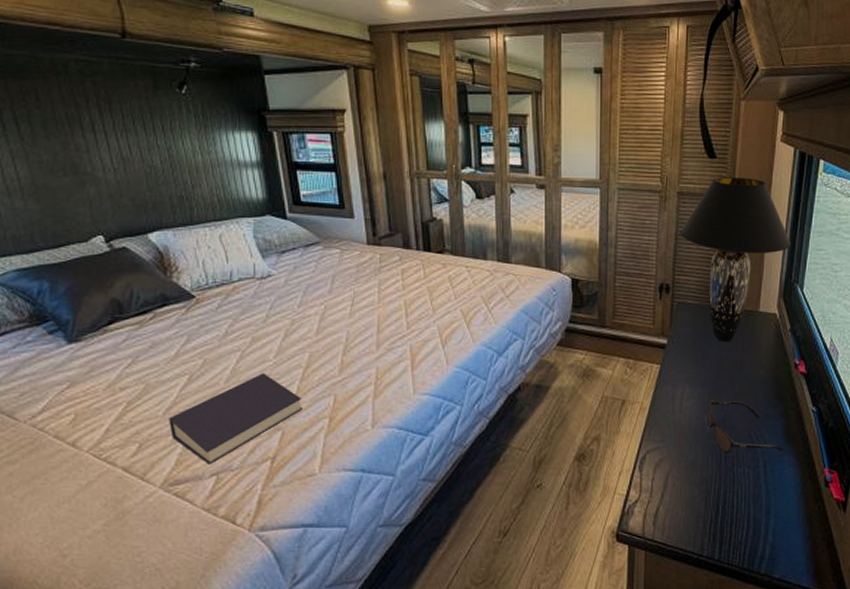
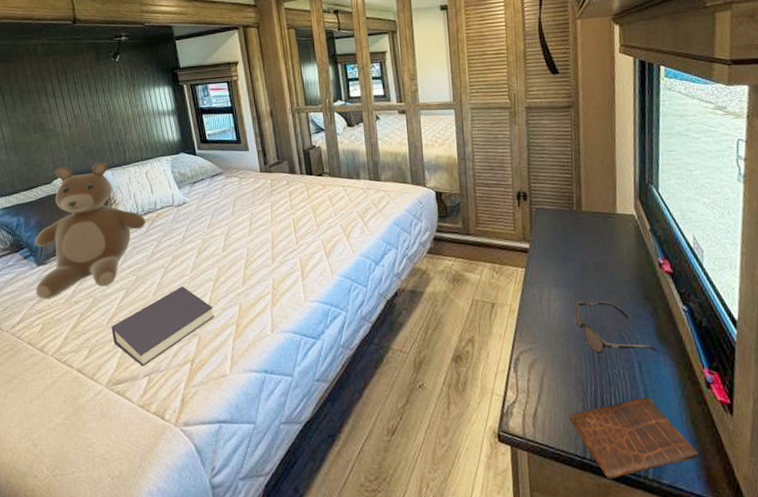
bear: none [64,218,218,385] -> present [35,161,146,300]
table lamp: present [680,177,792,341] -> none [531,88,642,244]
wallet: none [690,496,810,575] -> present [569,398,699,479]

